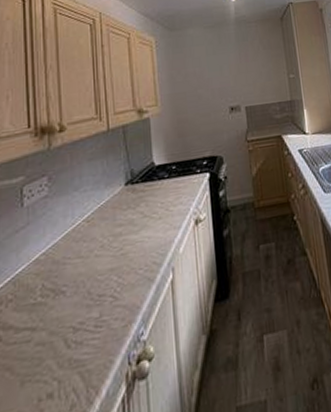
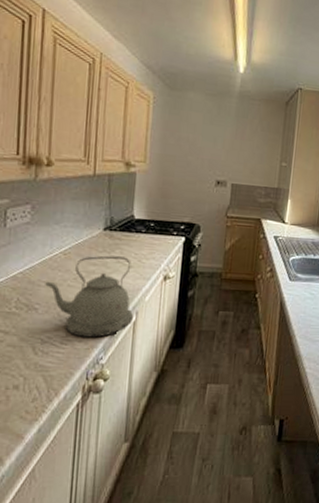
kettle: none [71,209,171,314] -> present [45,255,134,338]

